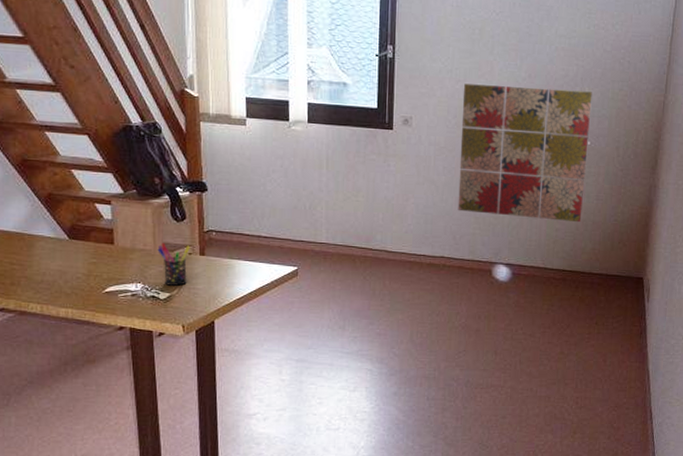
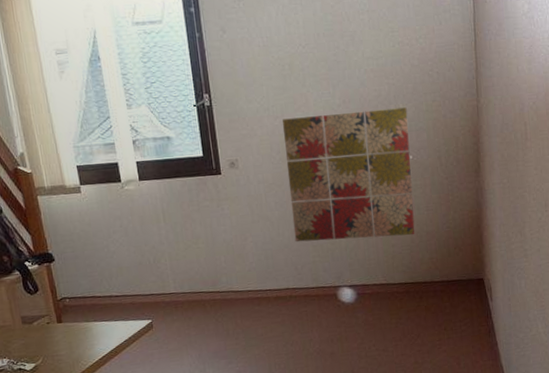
pen holder: present [157,243,190,286] -> none [16,315,49,357]

